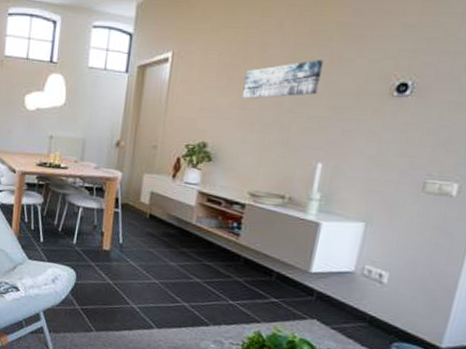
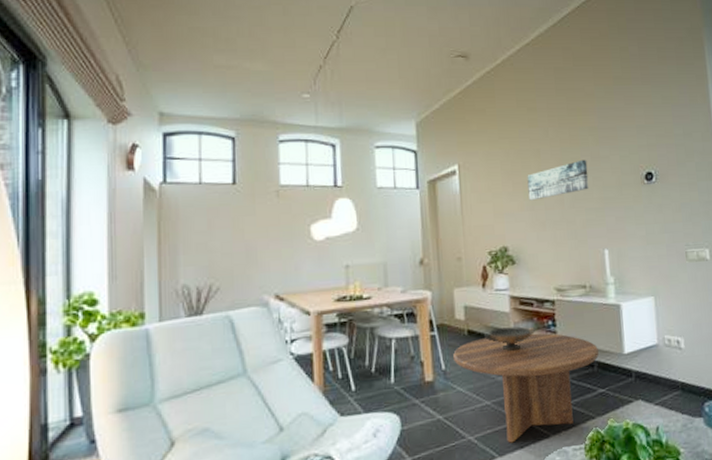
coffee table: none [131,224,282,321] -> present [453,333,599,443]
decorative bowl: none [165,218,219,243] -> present [485,326,536,351]

